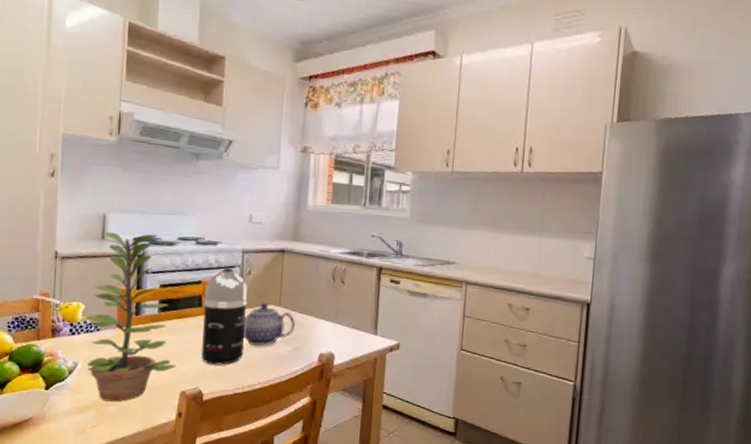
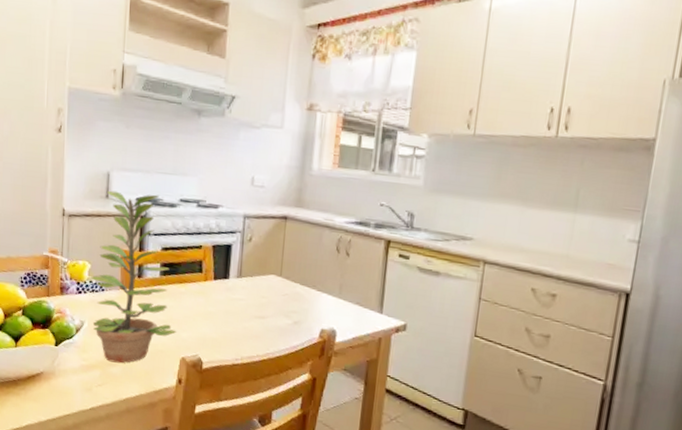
spray bottle: present [201,267,248,365] -> none [201,233,248,334]
teapot: present [243,302,296,346] -> none [242,271,297,317]

